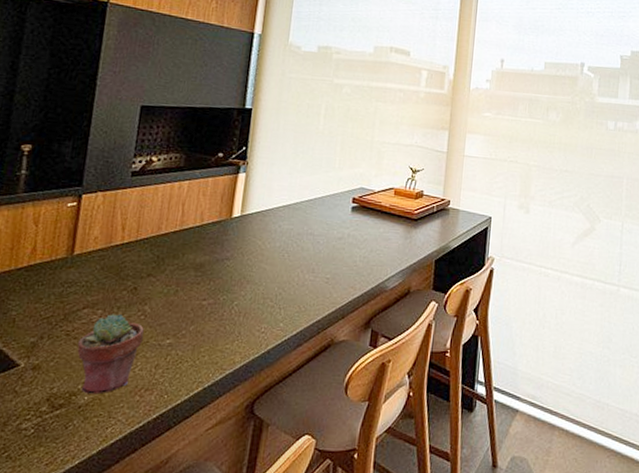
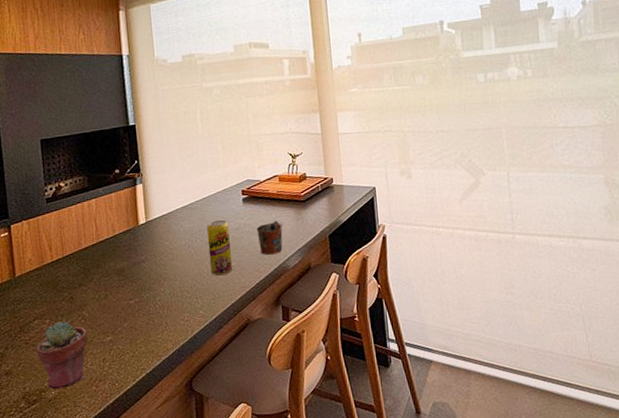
beverage can: none [301,225,331,287] -> present [206,219,233,276]
mug: none [359,236,390,272] -> present [256,221,283,255]

